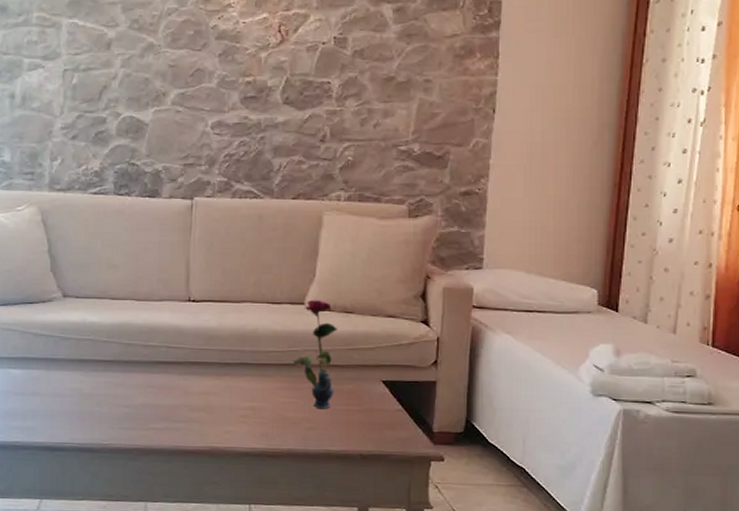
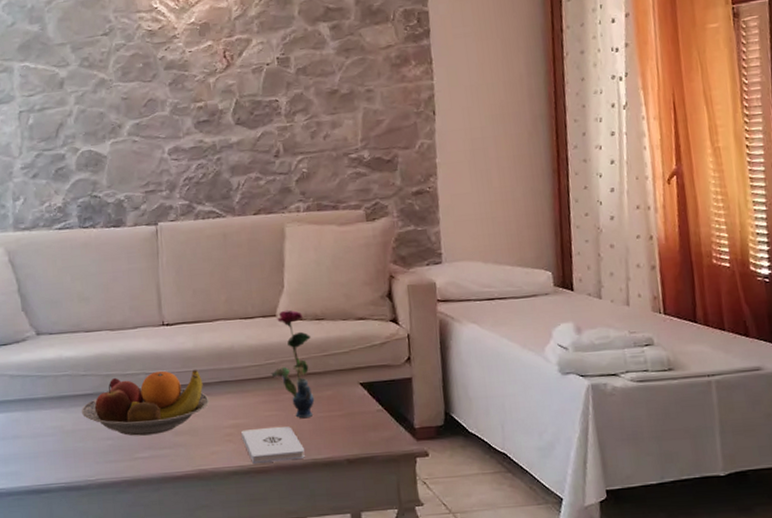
fruit bowl: none [101,347,228,408] -> present [82,369,210,436]
notepad: none [257,414,318,449] -> present [241,426,305,463]

